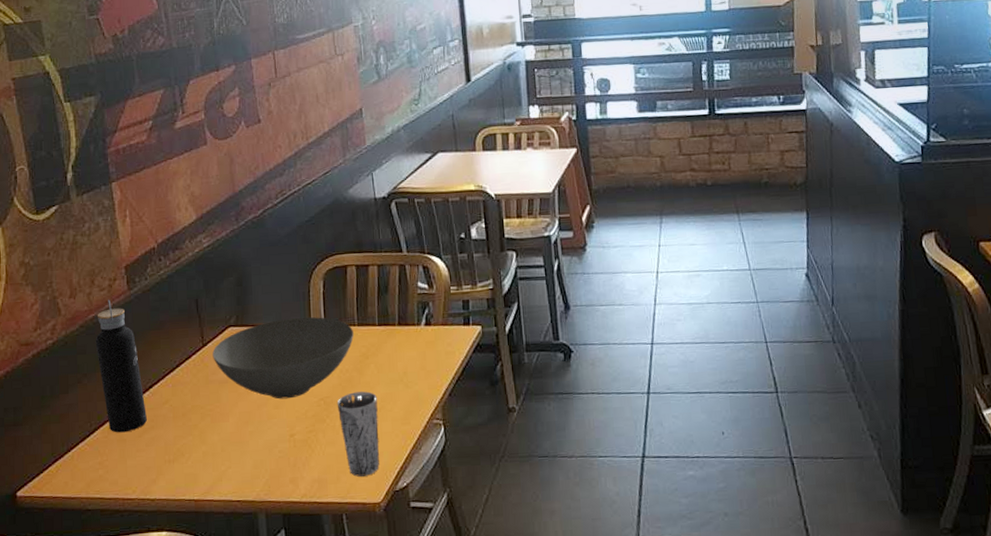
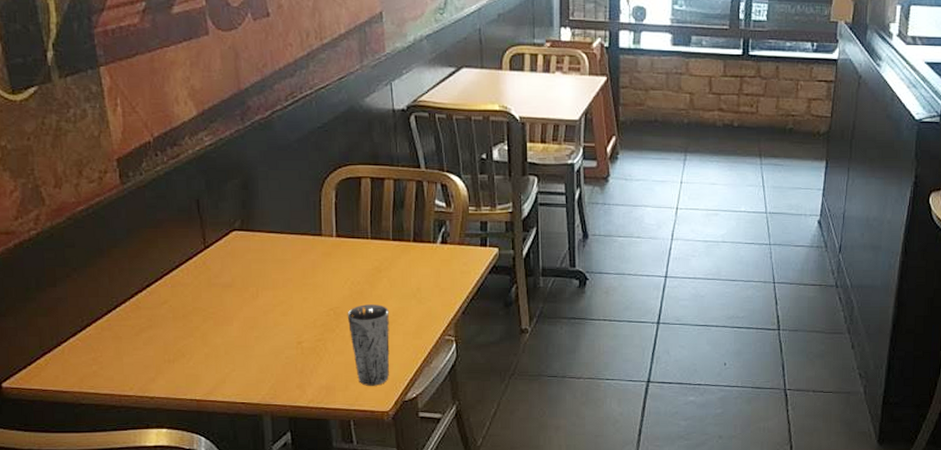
water bottle: present [95,299,147,433] -> none [85,192,144,330]
bowl: present [212,316,354,400] -> none [215,226,366,307]

